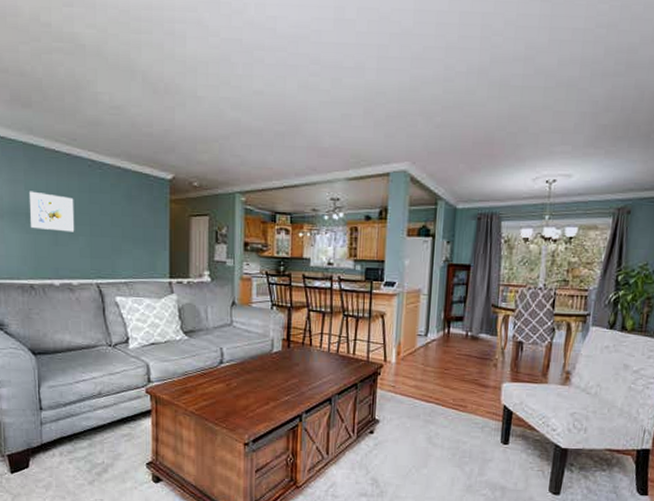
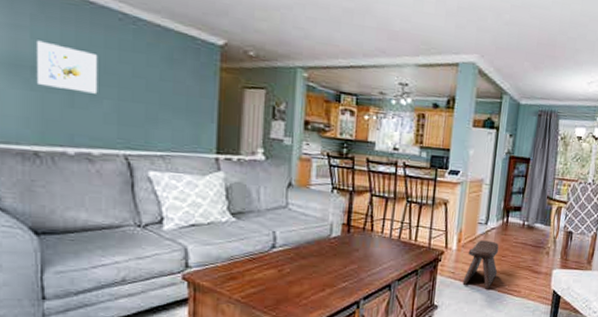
stool: none [404,353,441,404] -> present [462,240,499,289]

